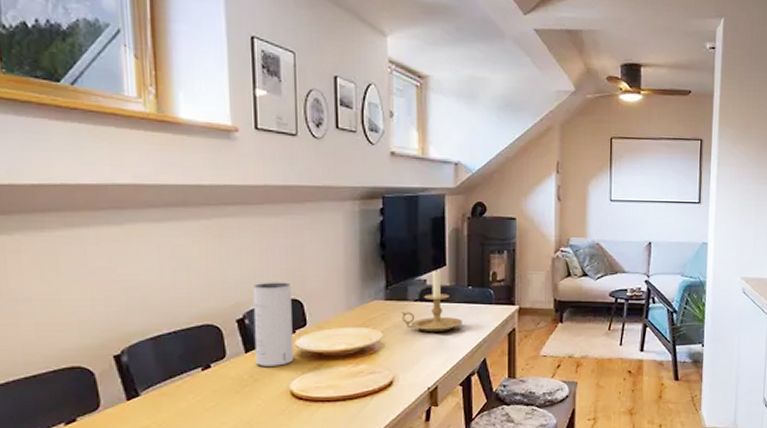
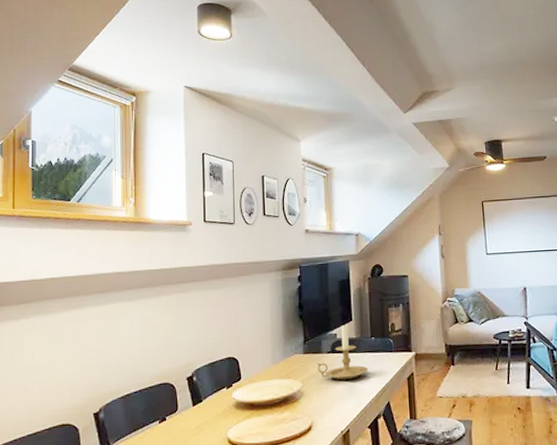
speaker: present [252,282,293,368] -> none [199,343,231,419]

